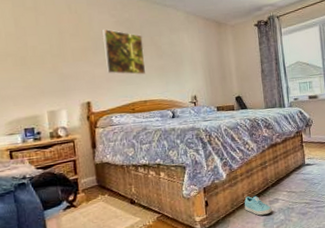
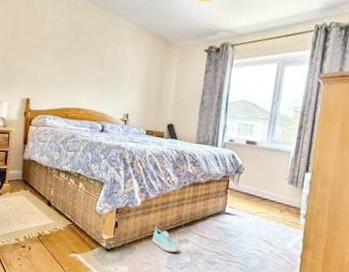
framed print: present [102,28,146,75] -> none [49,28,88,82]

